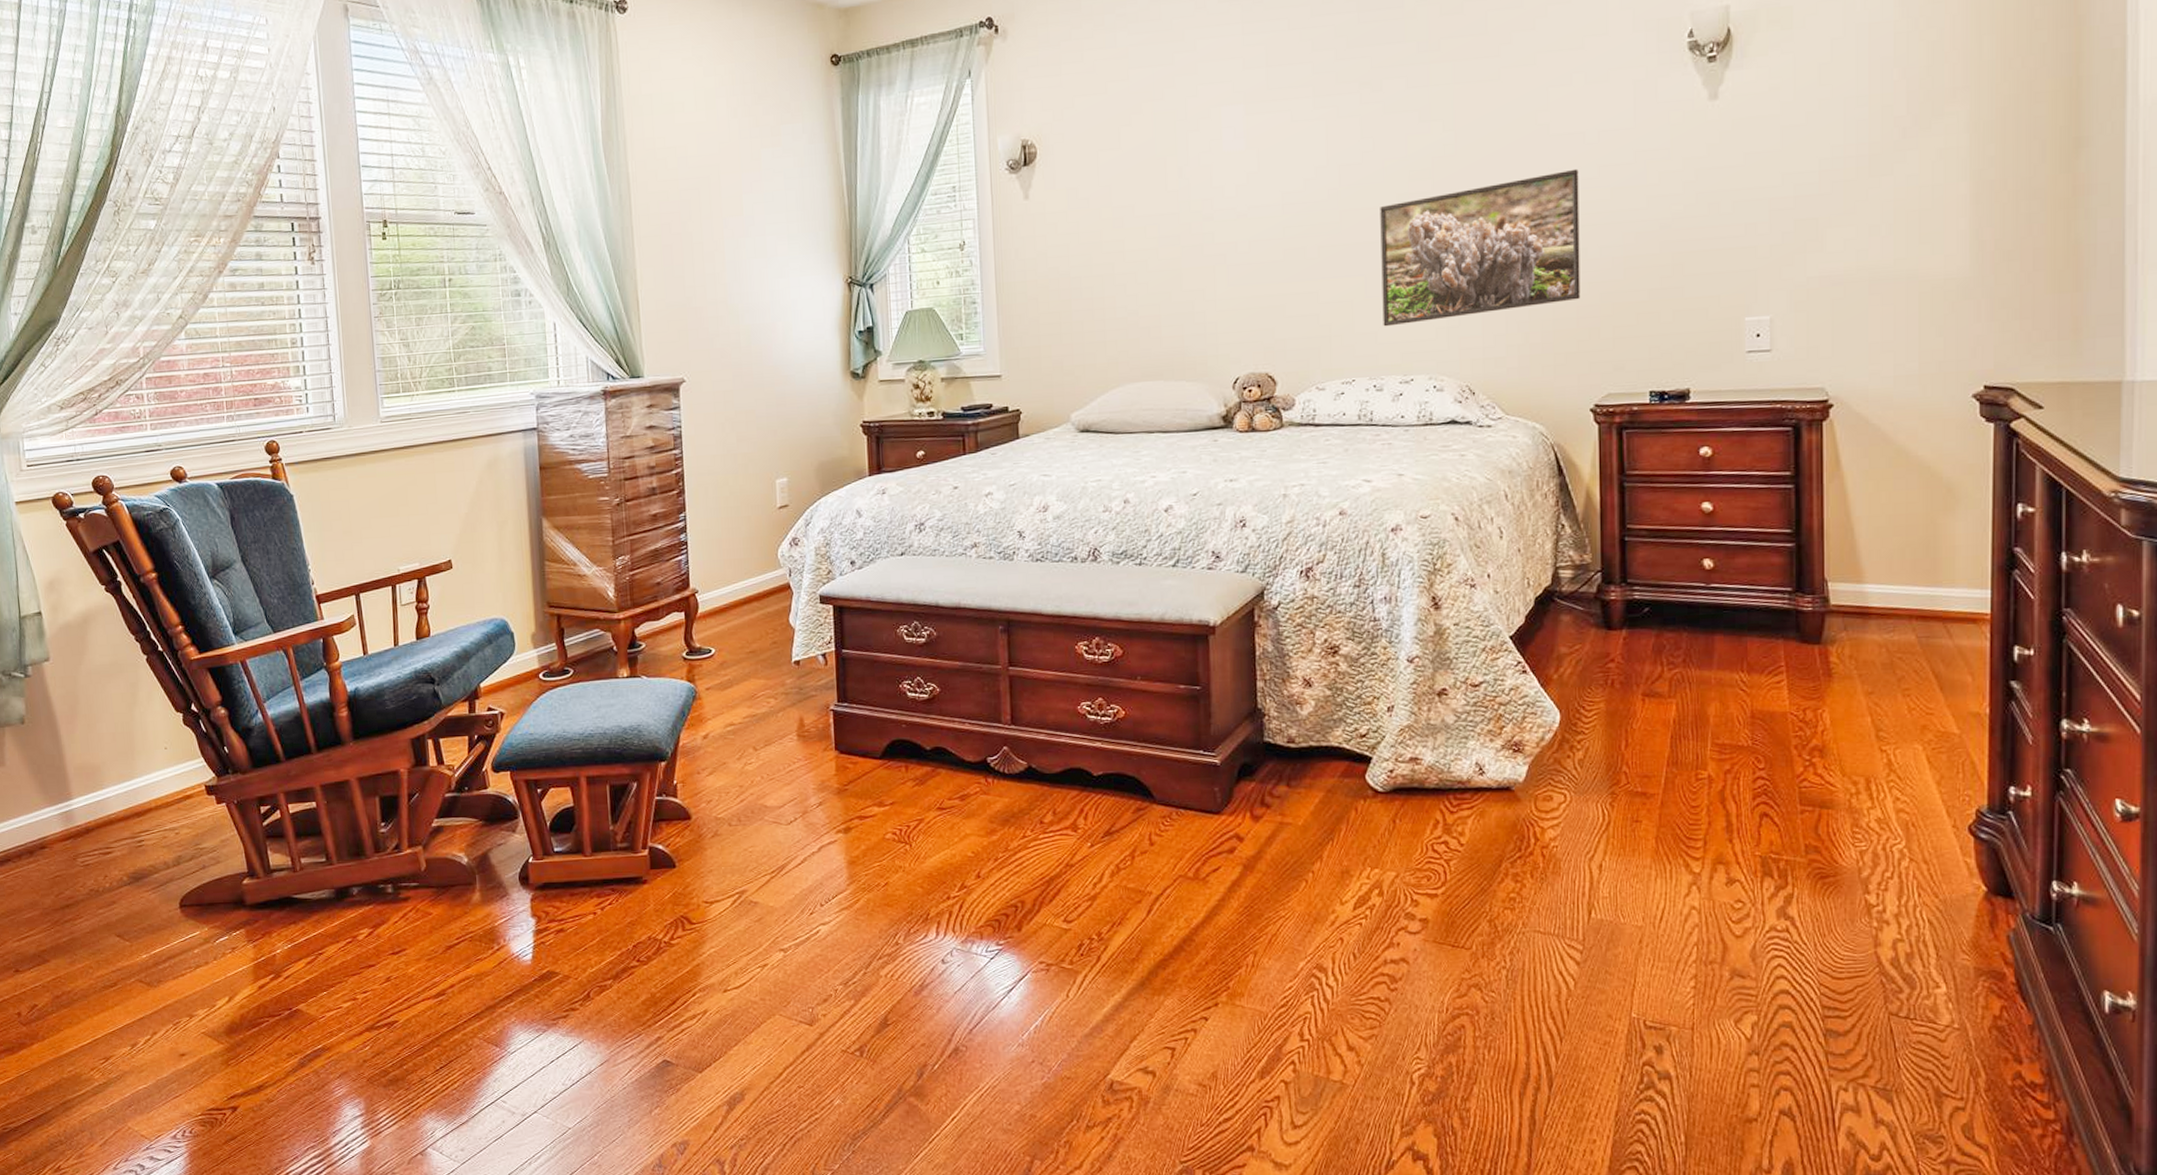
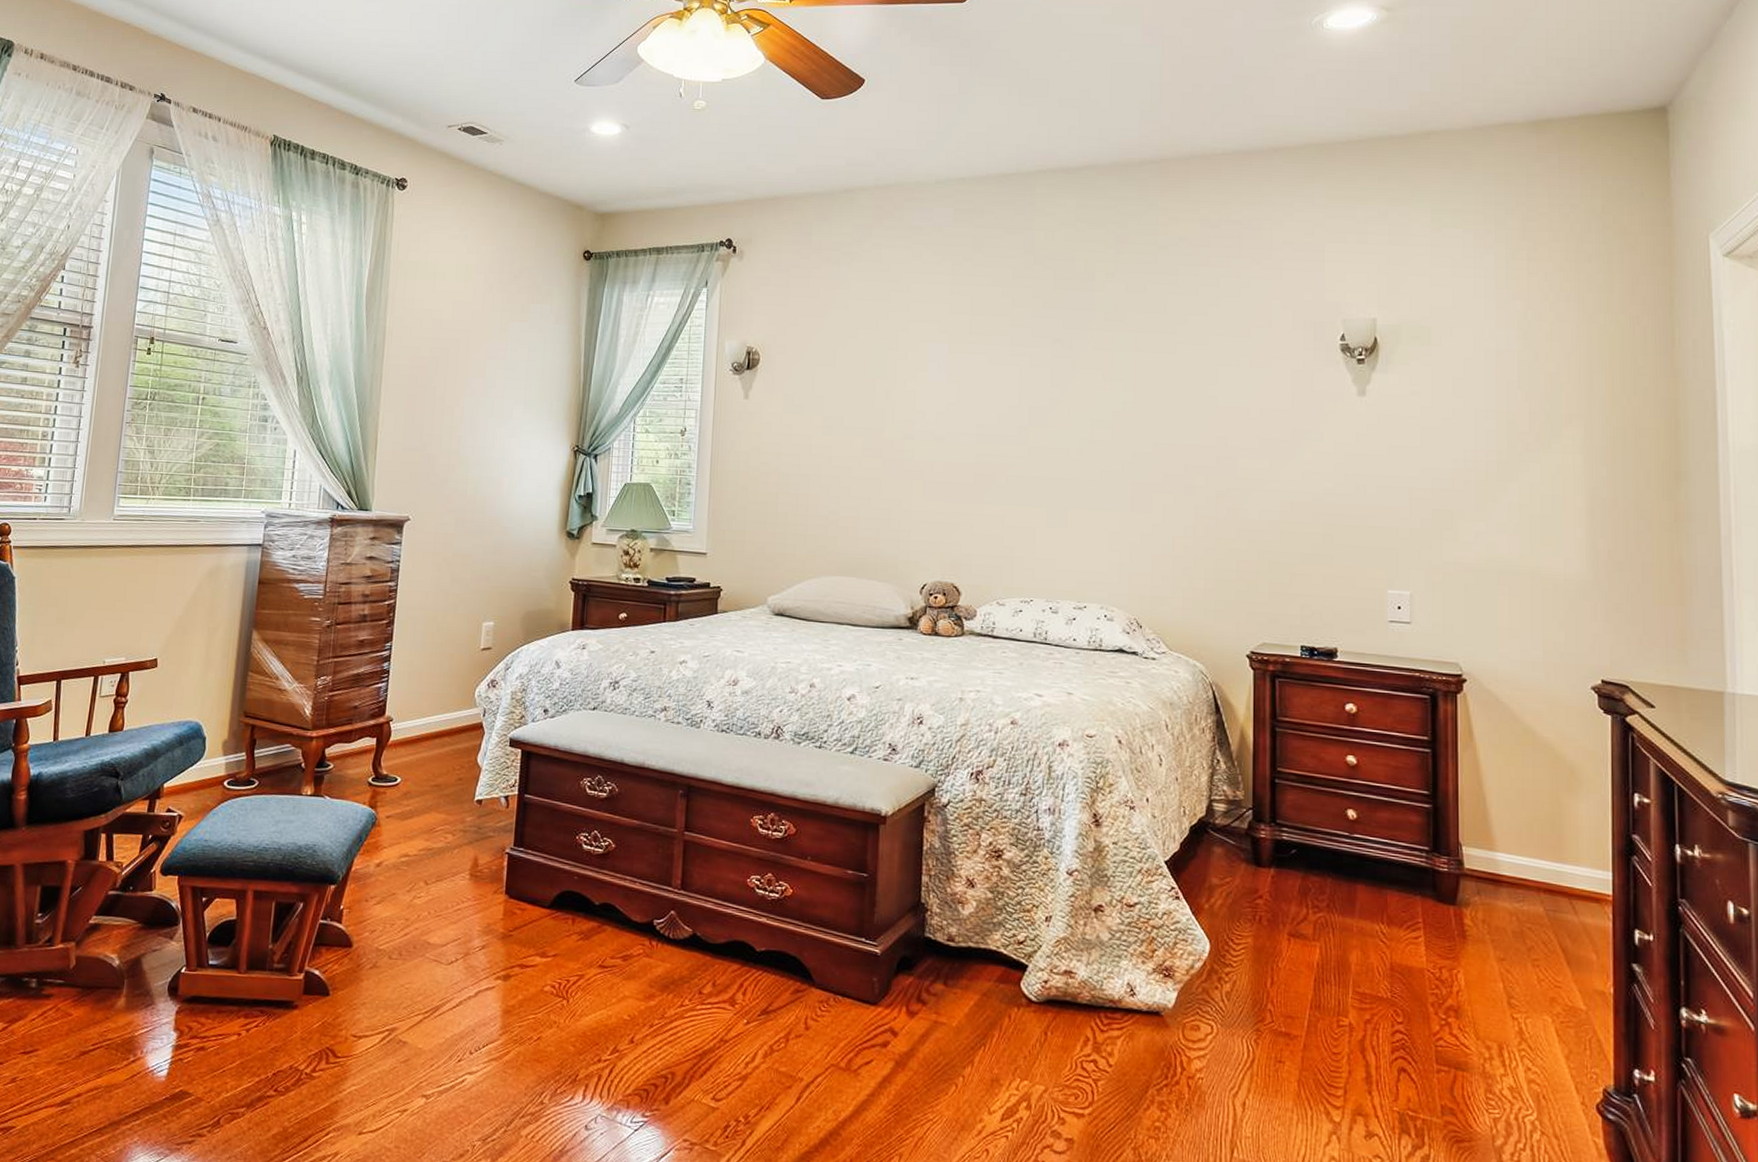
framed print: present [1380,168,1581,327] -> none [1061,438,1242,556]

